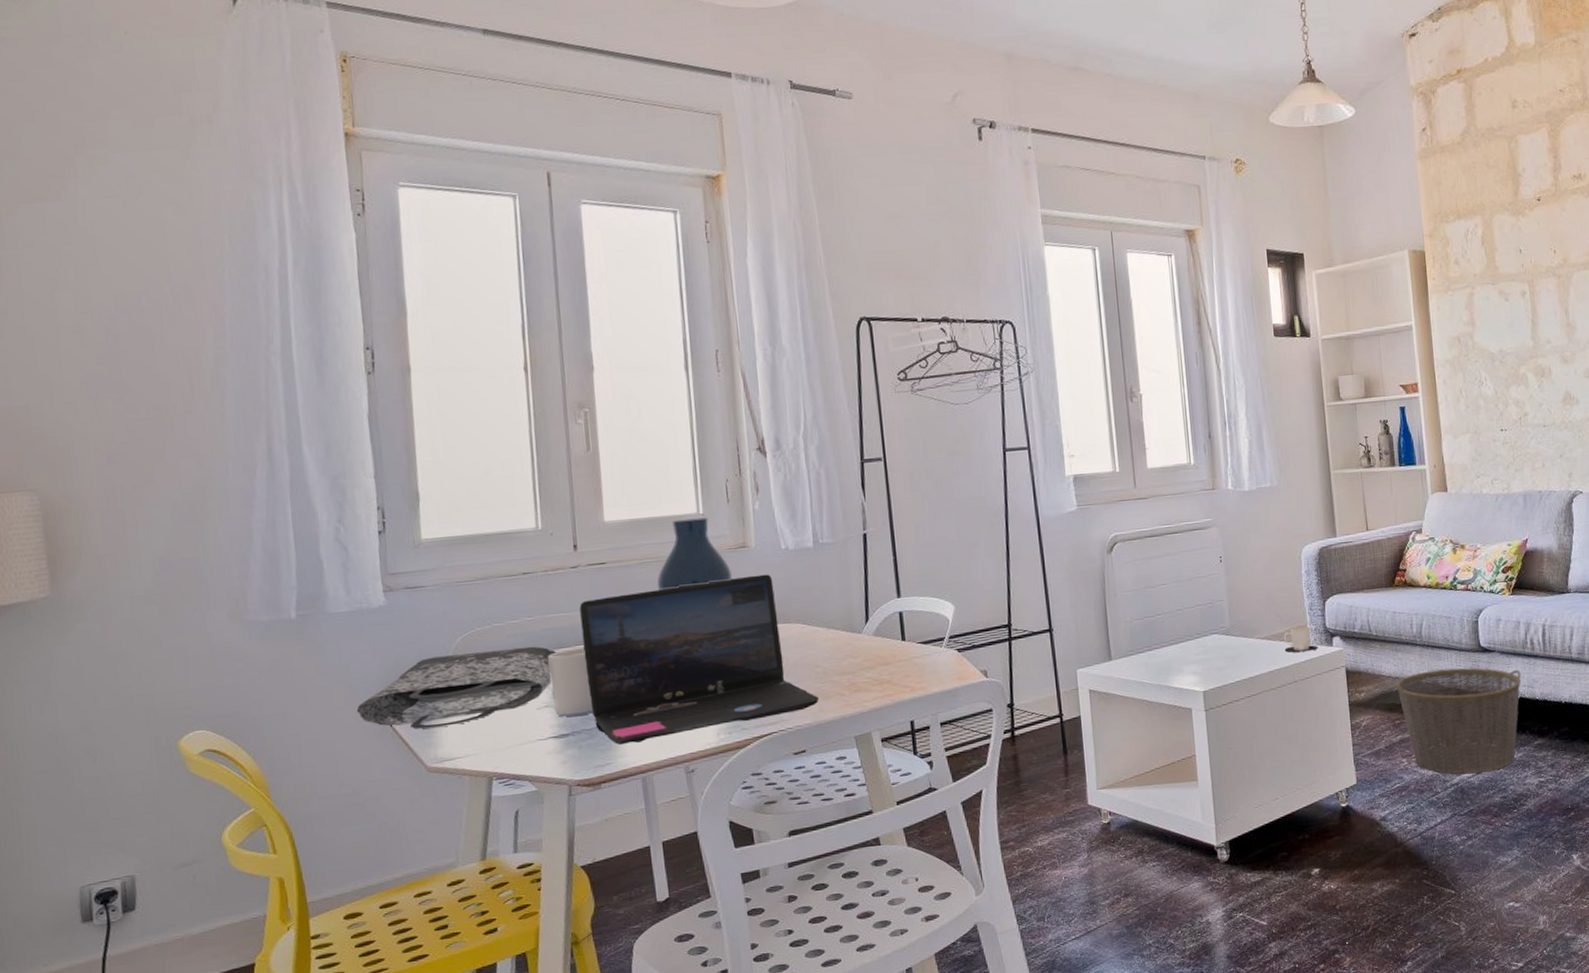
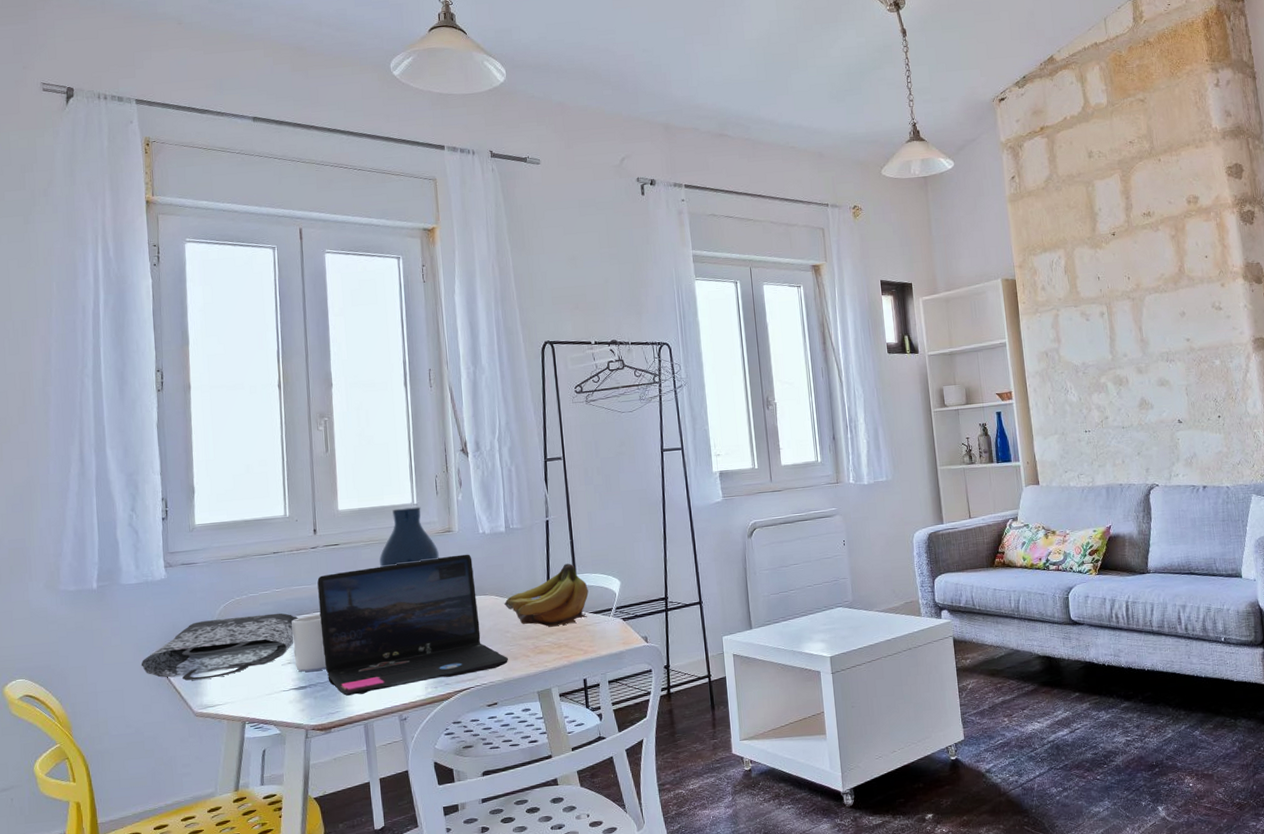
fruit: none [812,584,916,660] -> present [503,563,589,627]
cup: present [1283,626,1319,653] -> none [898,601,929,624]
basket: present [1394,668,1521,774] -> none [995,638,1108,733]

